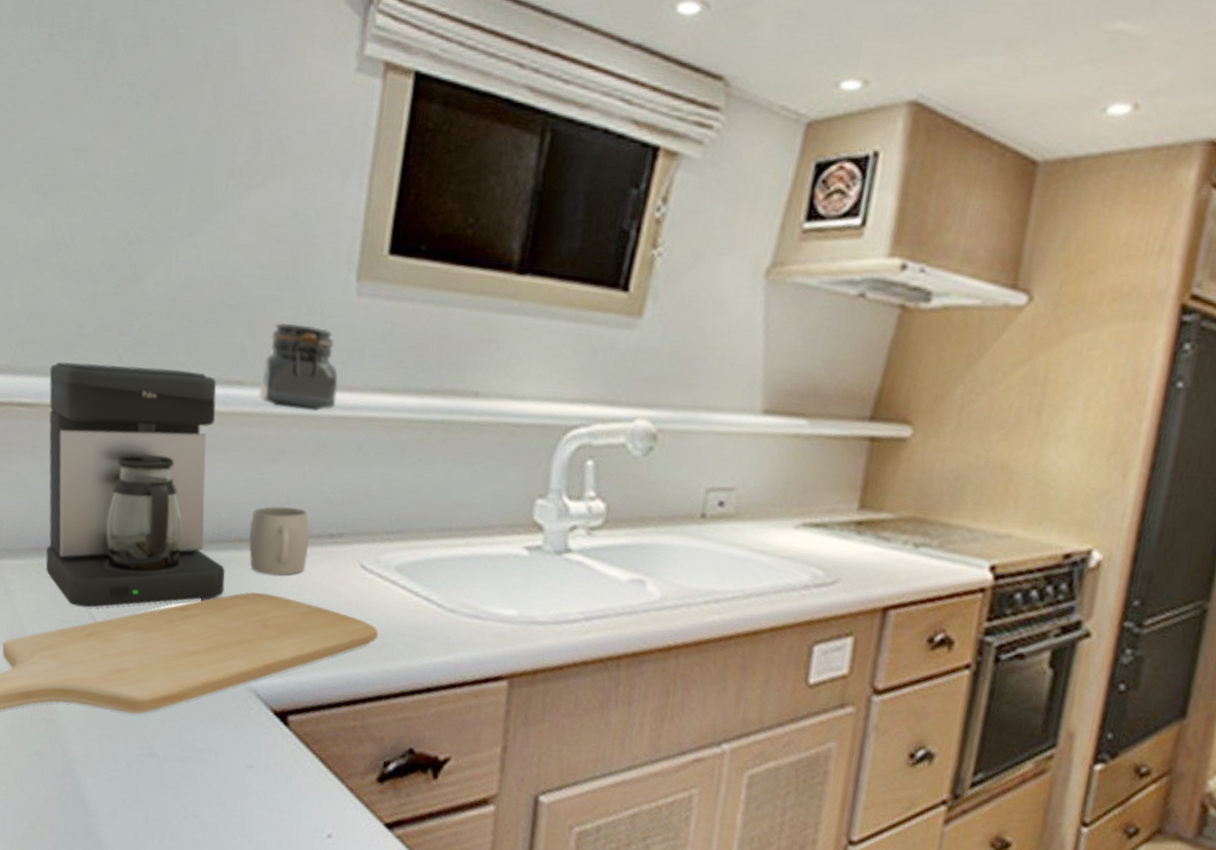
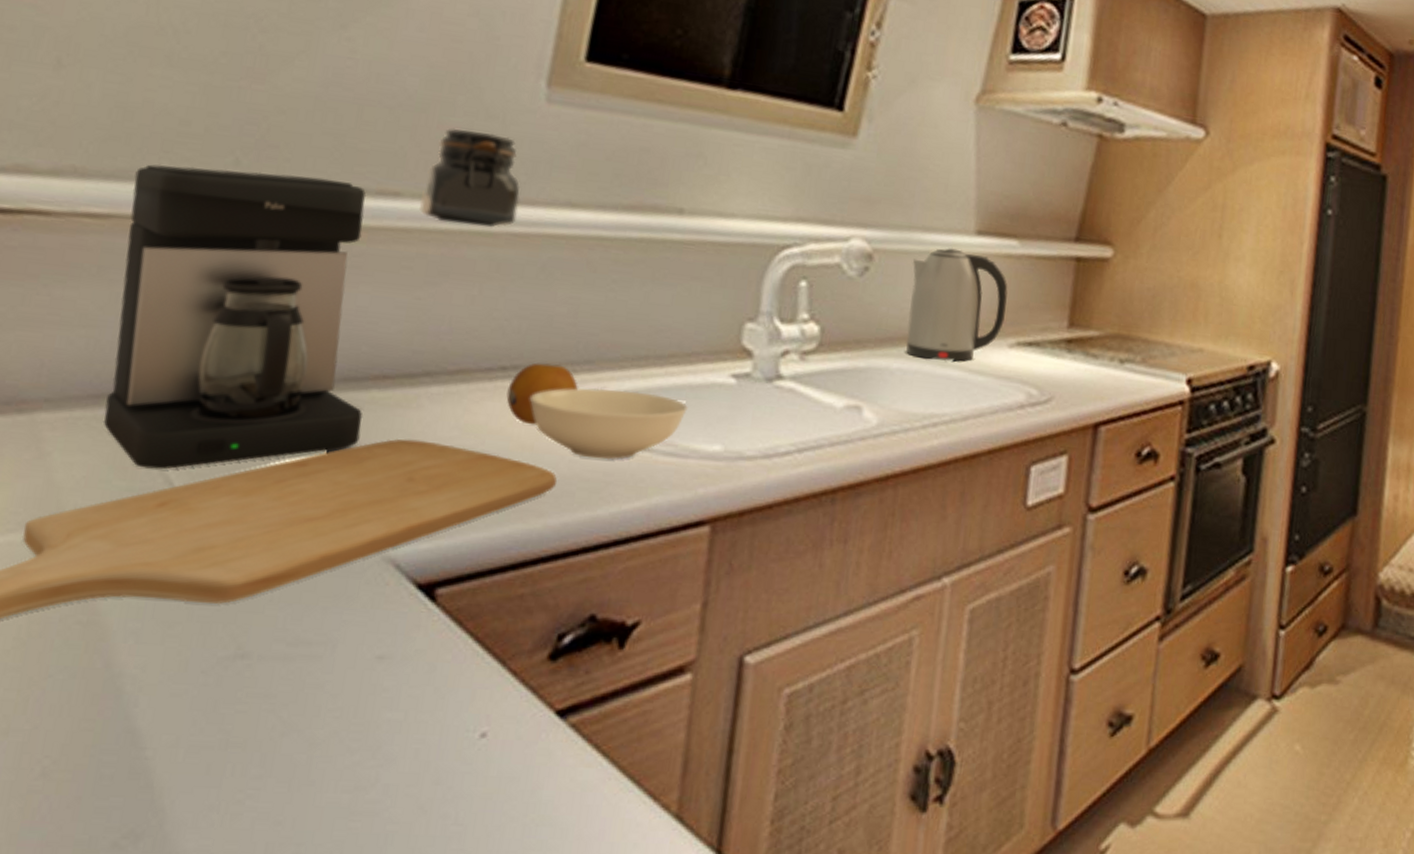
mug: present [248,506,310,576] -> none [395,335,476,418]
fruit: none [335,531,393,586] -> present [506,362,578,425]
bowl: none [353,554,487,618] -> present [529,387,688,460]
kettle: none [689,427,795,541] -> present [906,247,1008,362]

